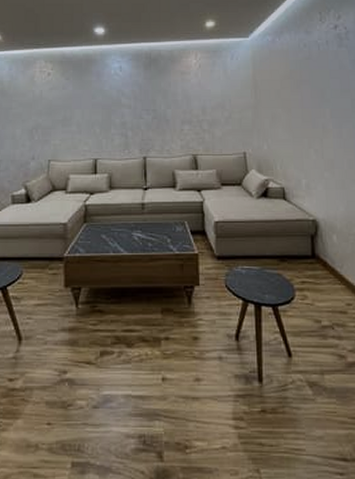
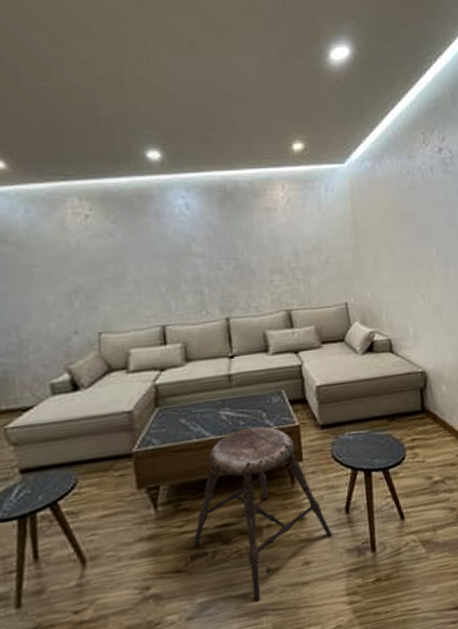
stool: none [104,249,222,406] -> present [193,426,332,602]

